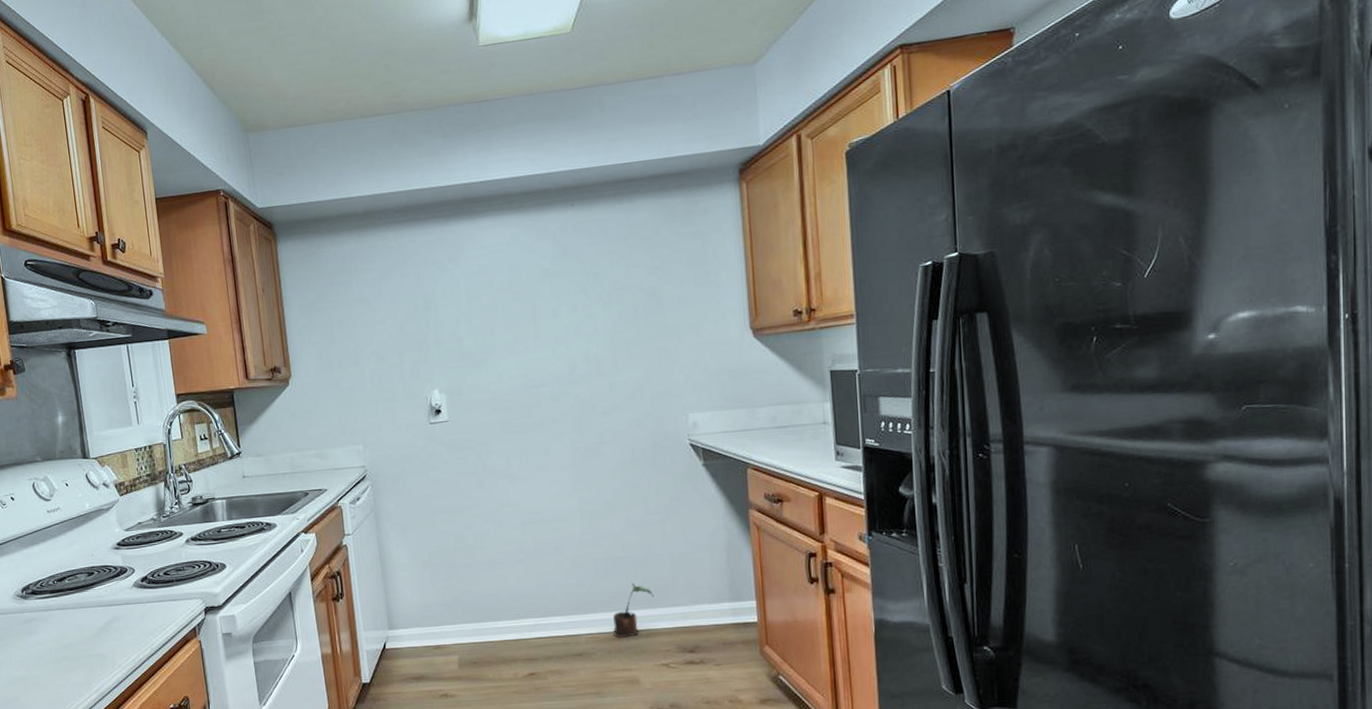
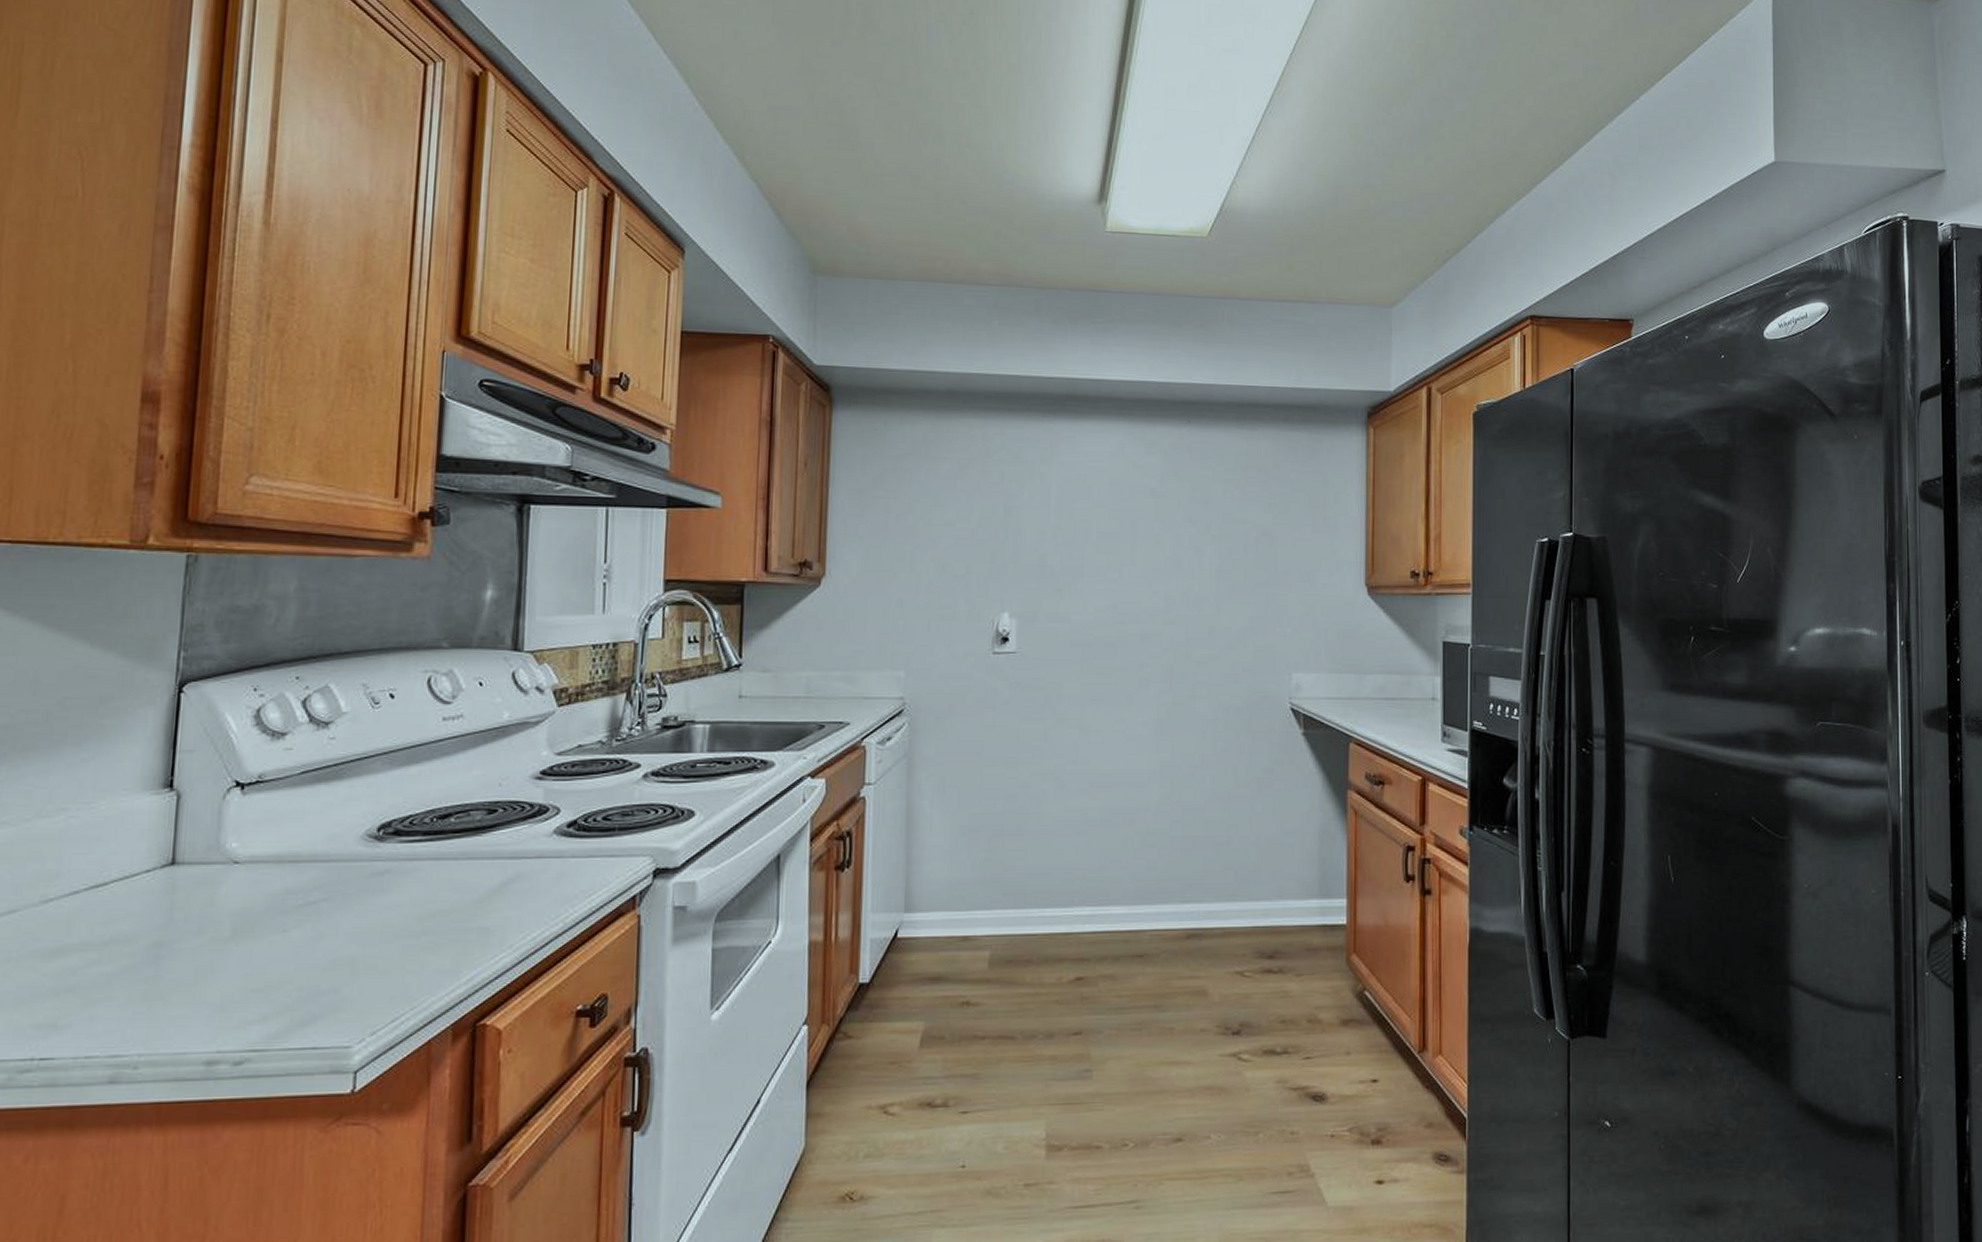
potted plant: present [613,583,654,638] -> none [1183,869,1234,936]

